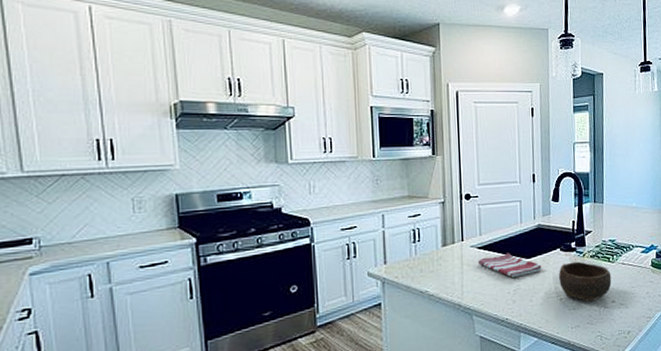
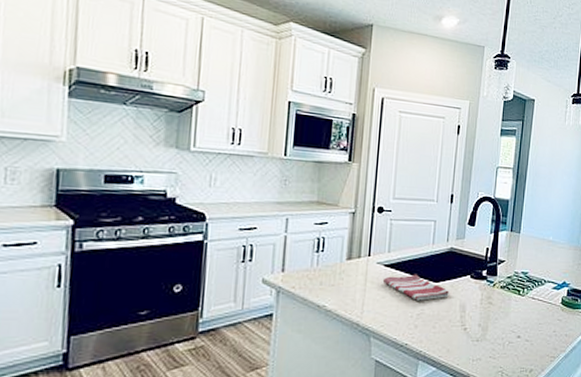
bowl: present [559,261,612,302] -> none [466,291,520,334]

